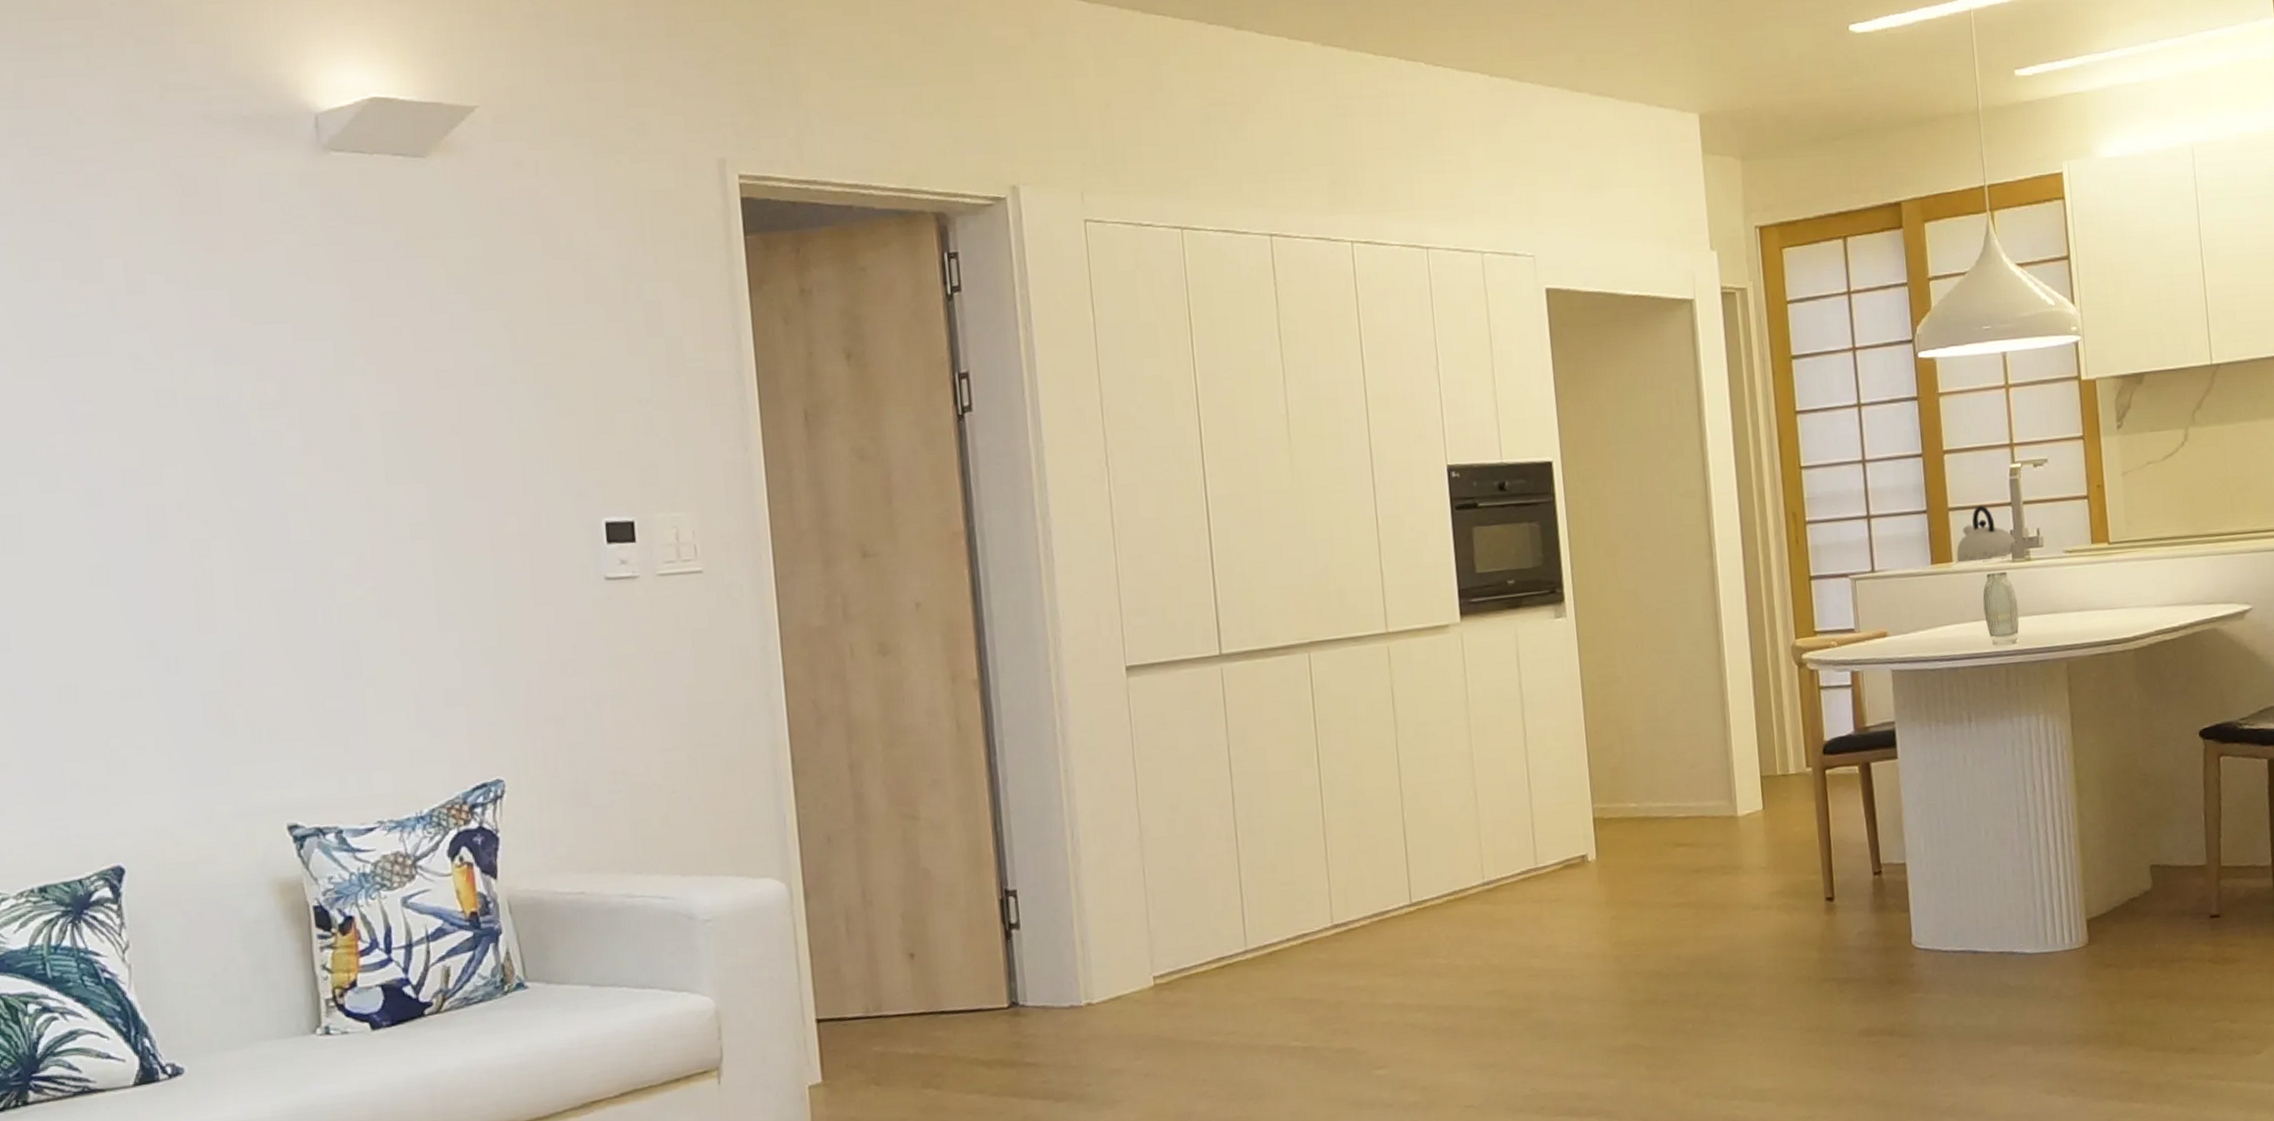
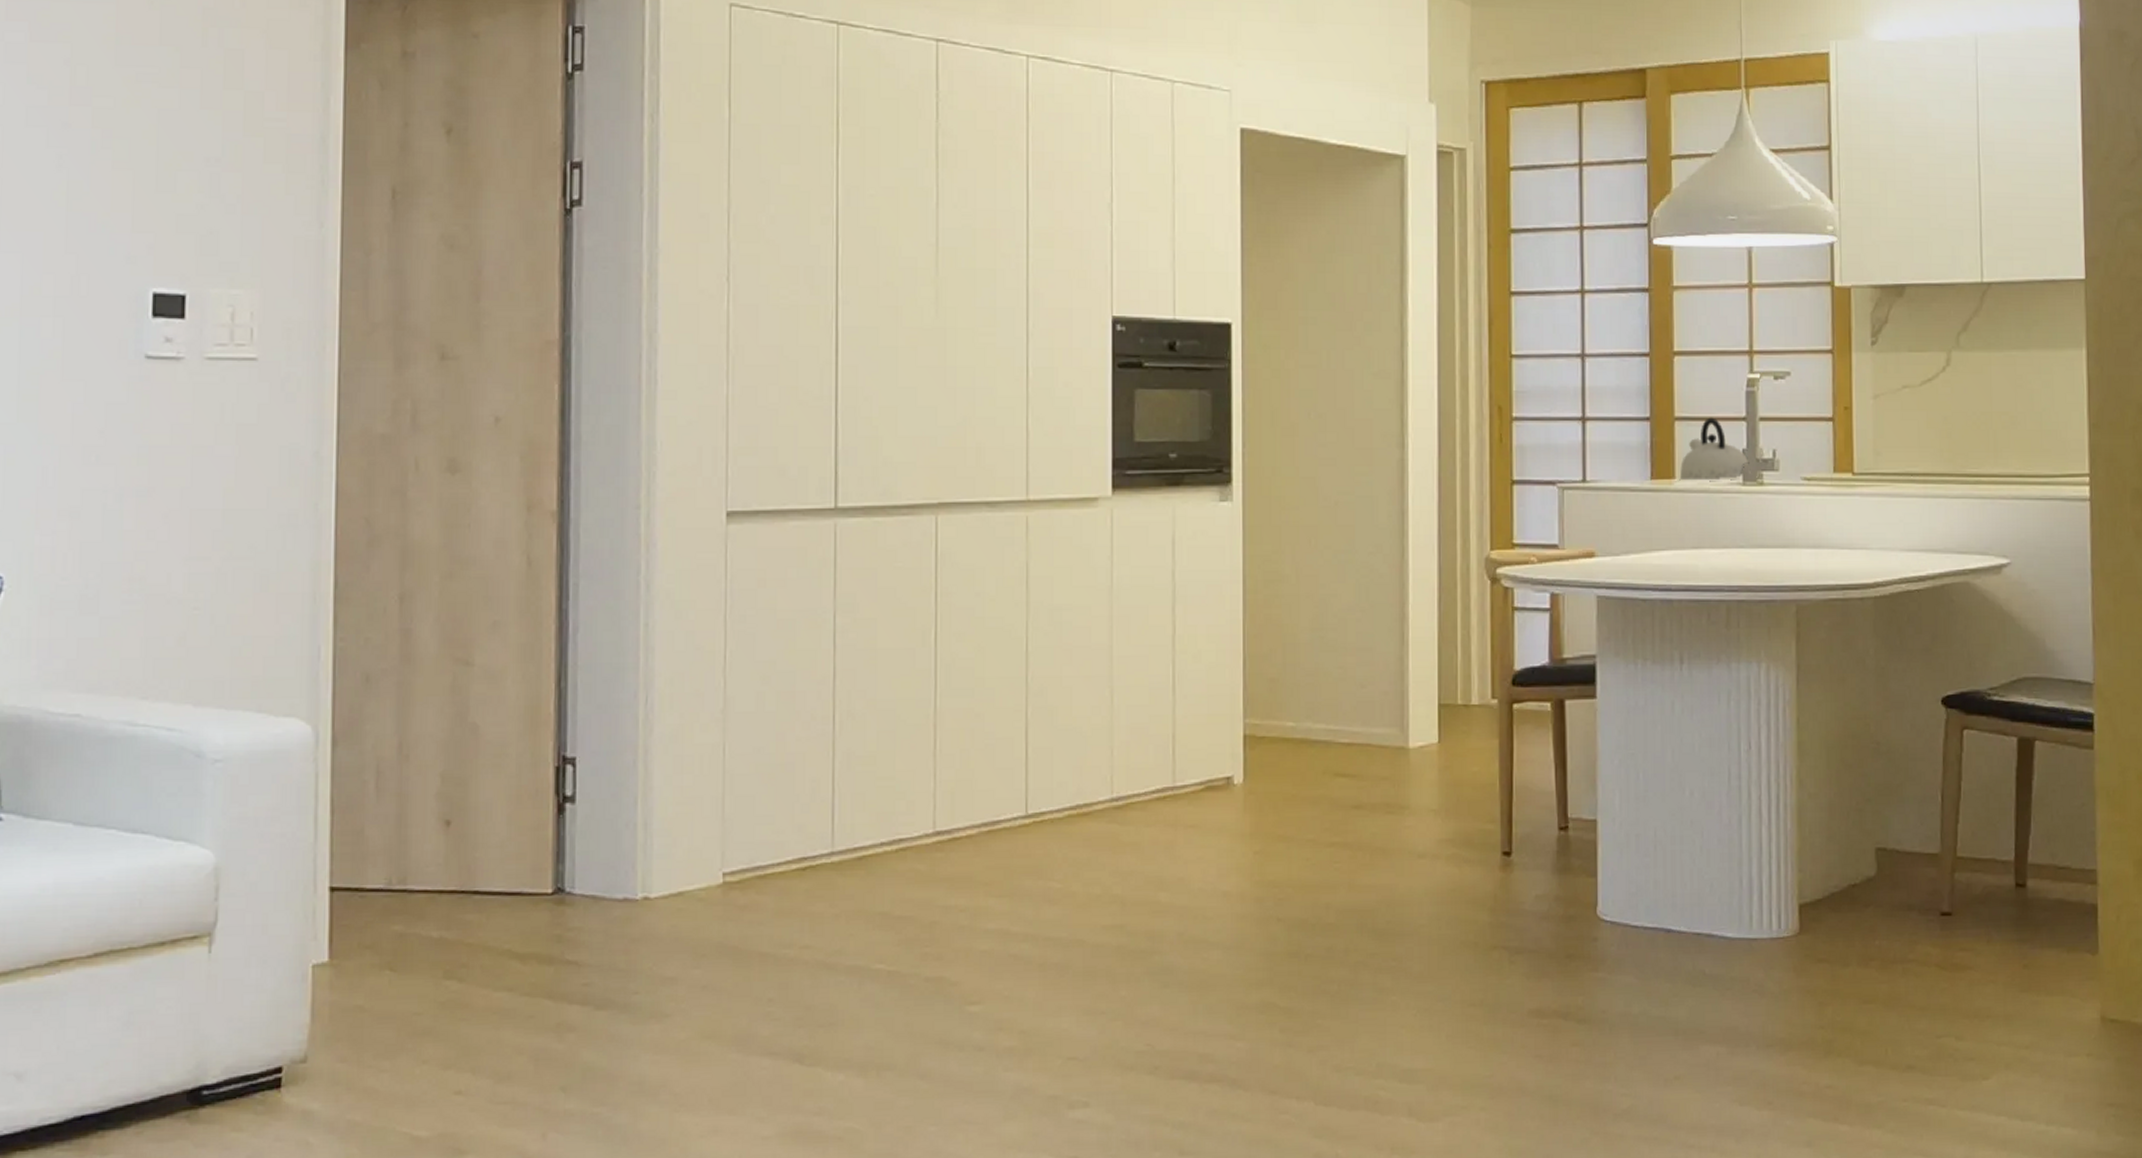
vase: present [1982,571,2019,648] -> none [1706,495,1746,581]

